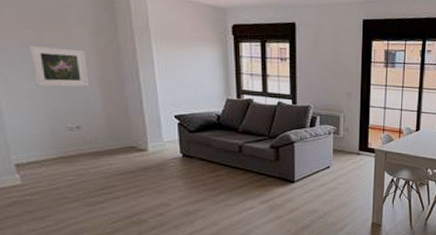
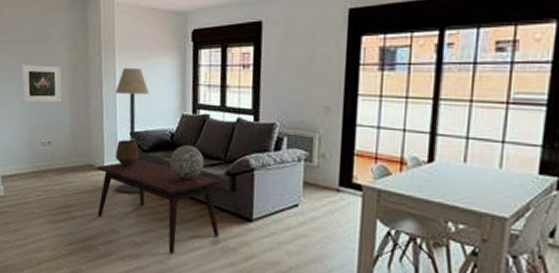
coffee table: none [139,139,268,216] -> present [96,160,221,254]
floor lamp: none [154,54,193,170] -> present [115,67,150,194]
ceramic pot: none [160,122,186,147] -> present [115,139,140,168]
decorative sphere: none [218,125,251,154] -> present [170,145,205,180]

